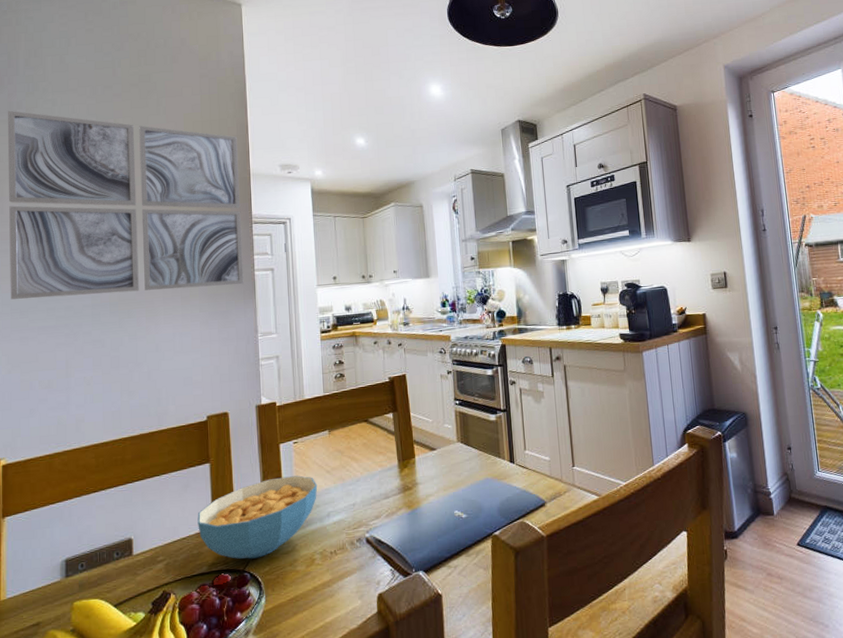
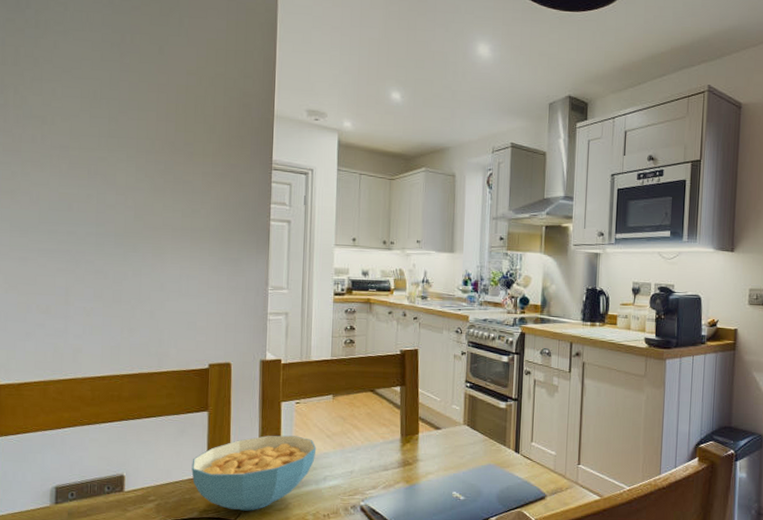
wall art: present [7,110,244,300] -> none [10,9,263,233]

